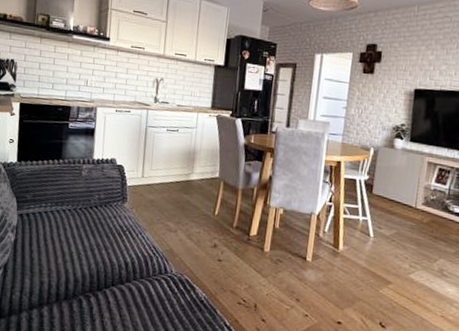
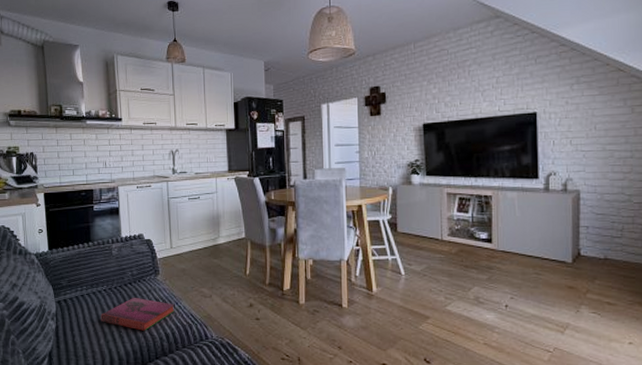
hardback book: none [61,221,138,257] -> present [101,298,174,331]

